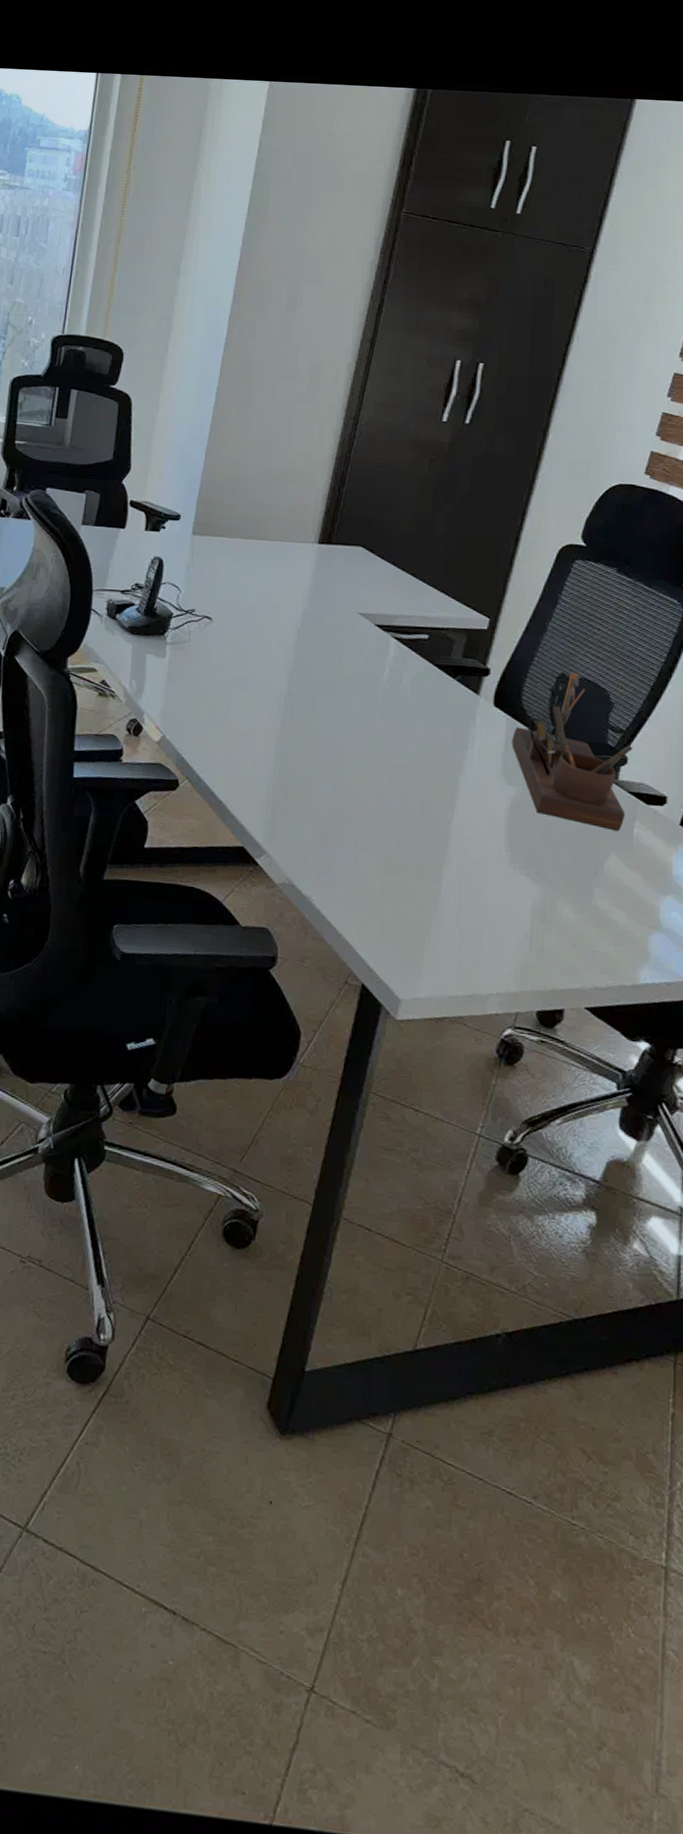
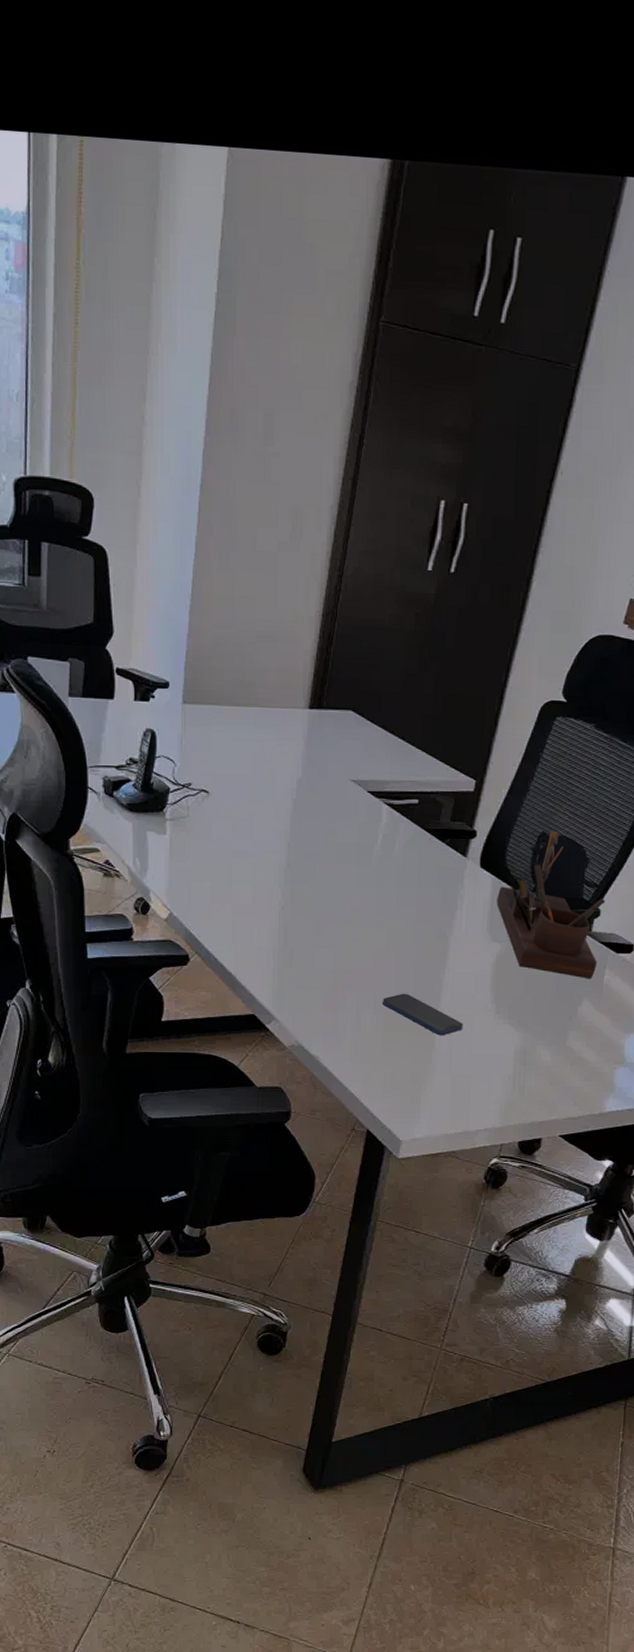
smartphone: none [384,834,474,883] -> present [382,993,463,1035]

